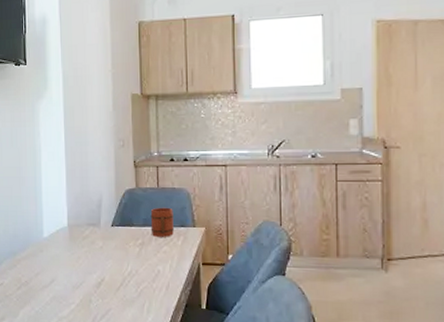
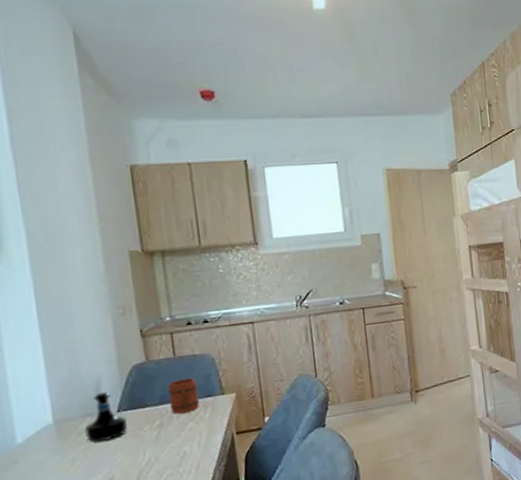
tequila bottle: none [88,208,118,248] -> present [85,392,128,443]

